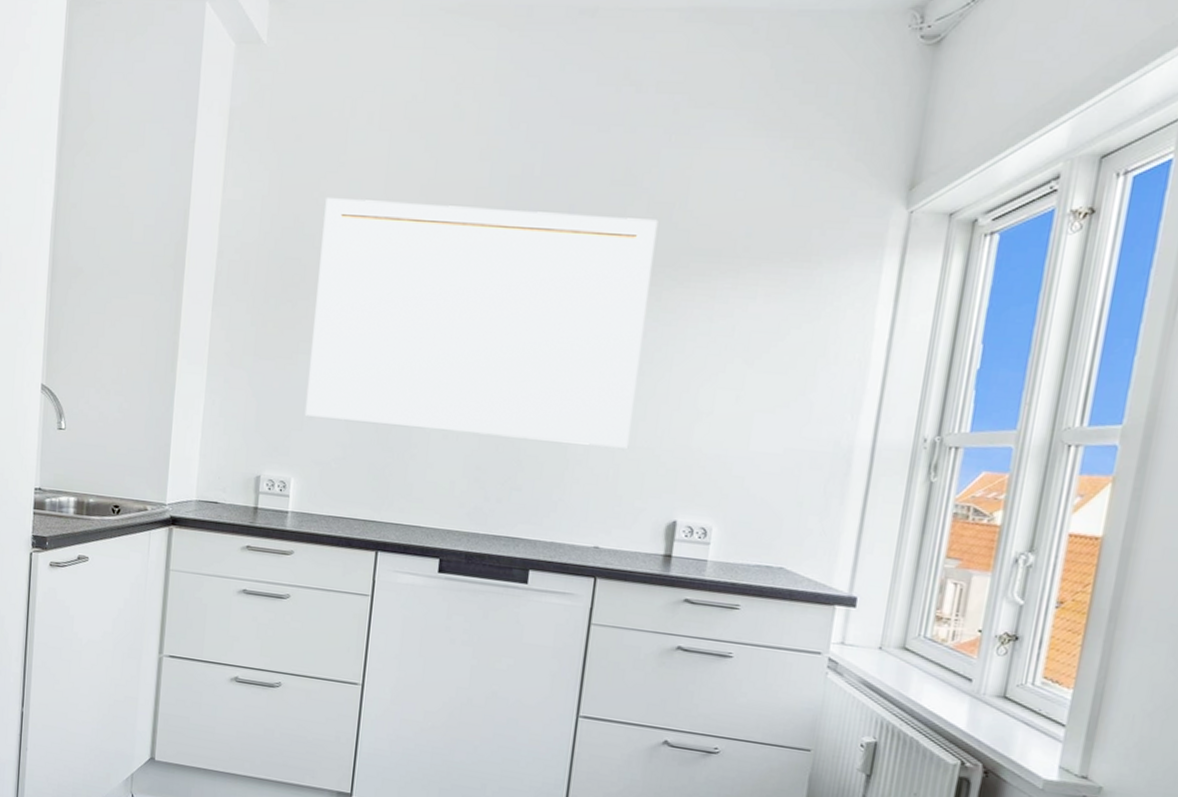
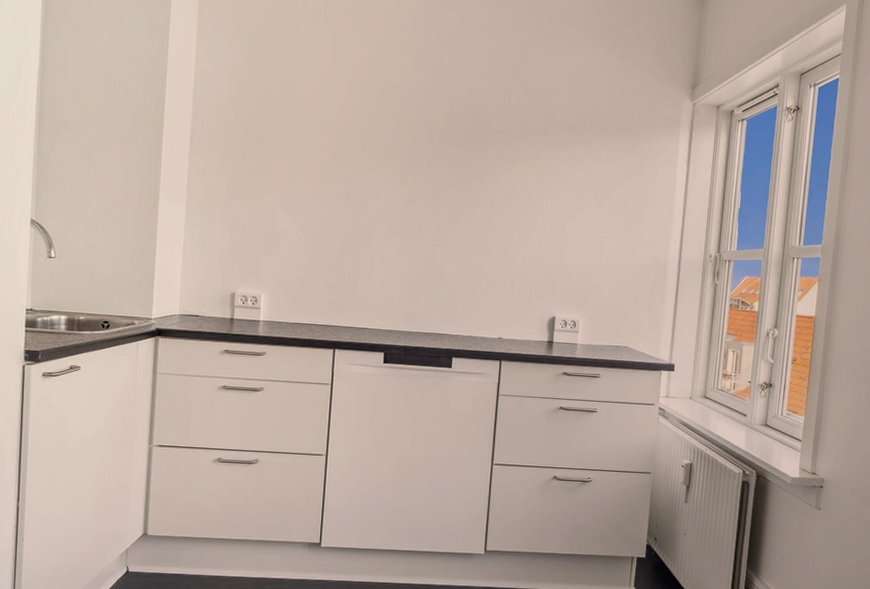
wall art: present [304,198,658,449] -> none [271,73,533,265]

